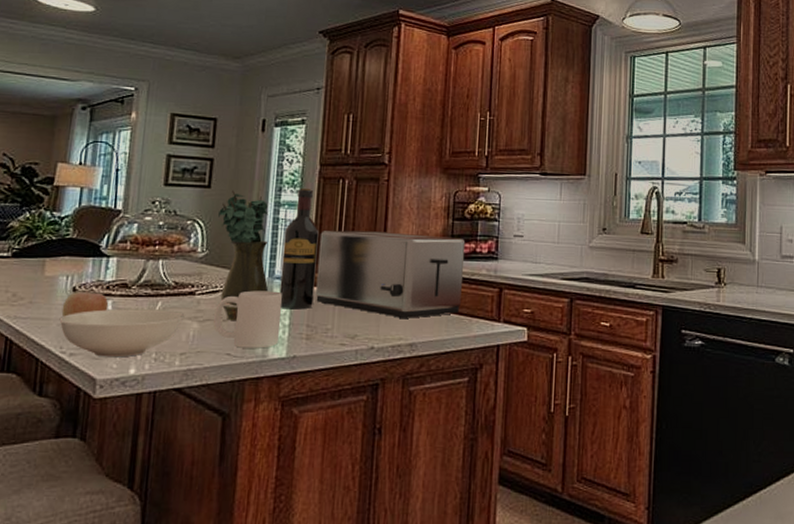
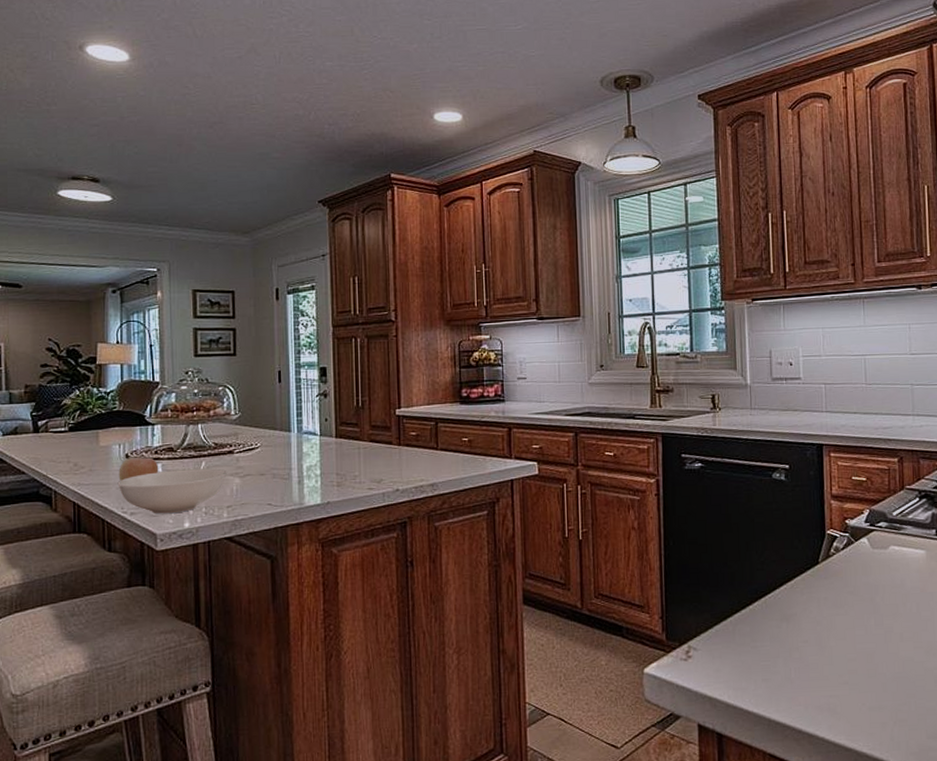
mug: present [213,290,282,349] -> none [252,445,312,498]
vase: present [218,190,269,320] -> none [246,356,299,474]
wine bottle: present [279,189,319,310] -> none [307,350,340,461]
toaster: present [315,230,466,318] -> none [339,383,474,461]

